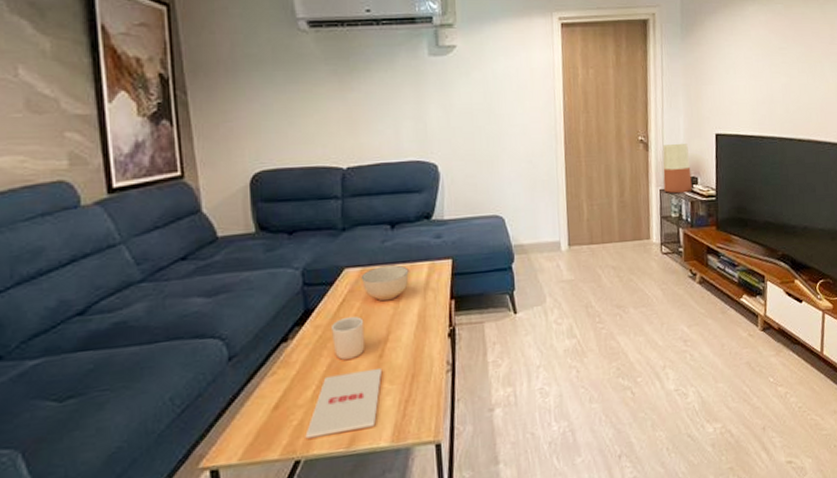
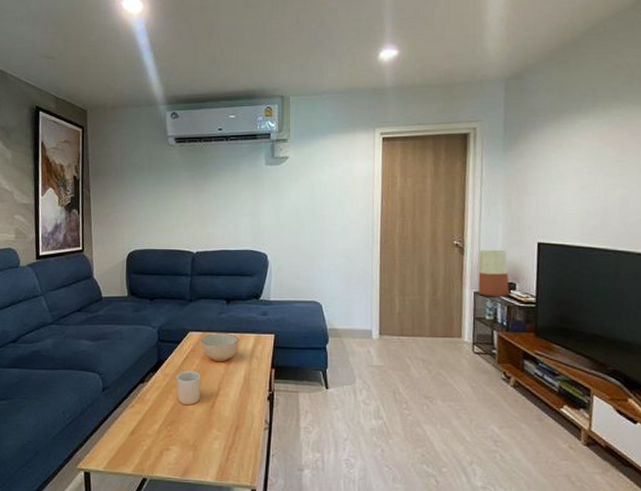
magazine: present [305,368,383,439] -> none [151,415,213,464]

